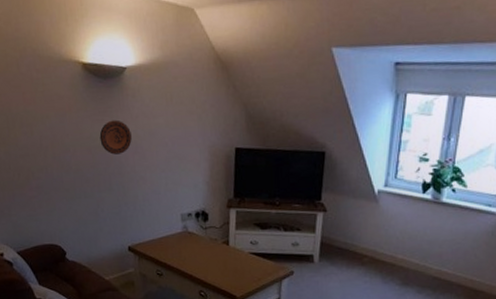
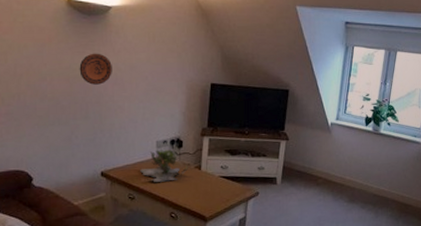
plant: none [166,222,216,258] -> present [140,148,188,182]

